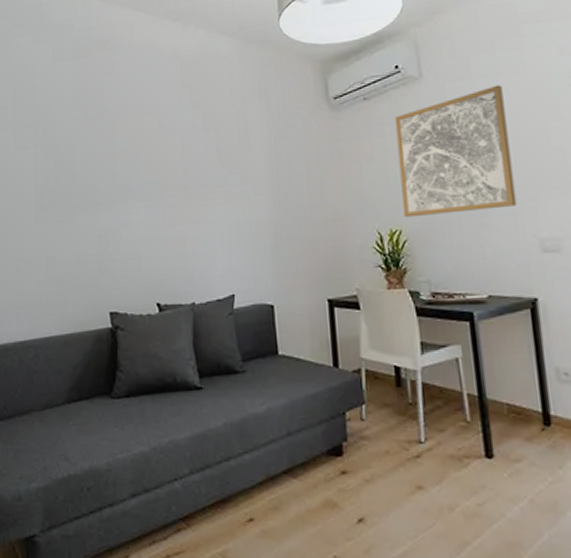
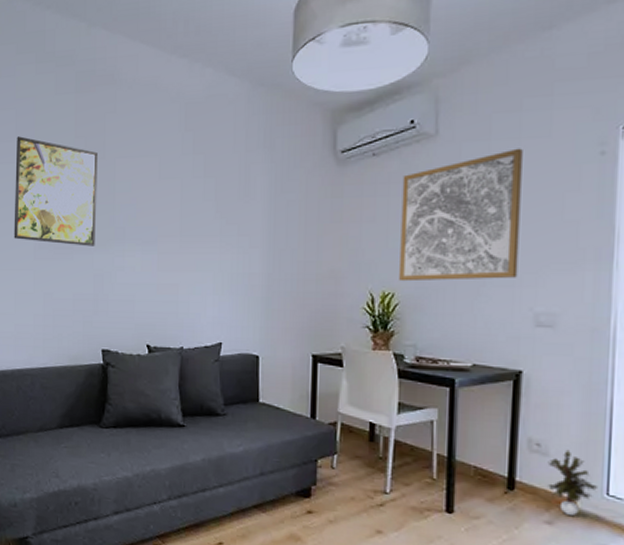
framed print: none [13,102,99,206] -> present [14,136,97,246]

